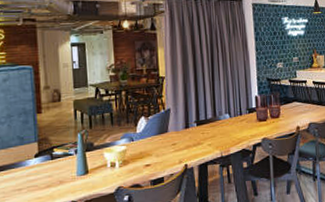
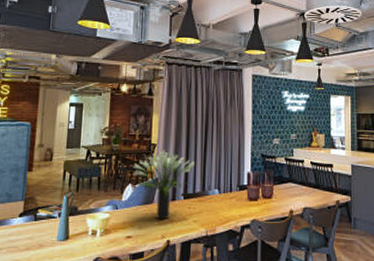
potted plant: none [144,82,204,147] -> present [133,150,195,220]

